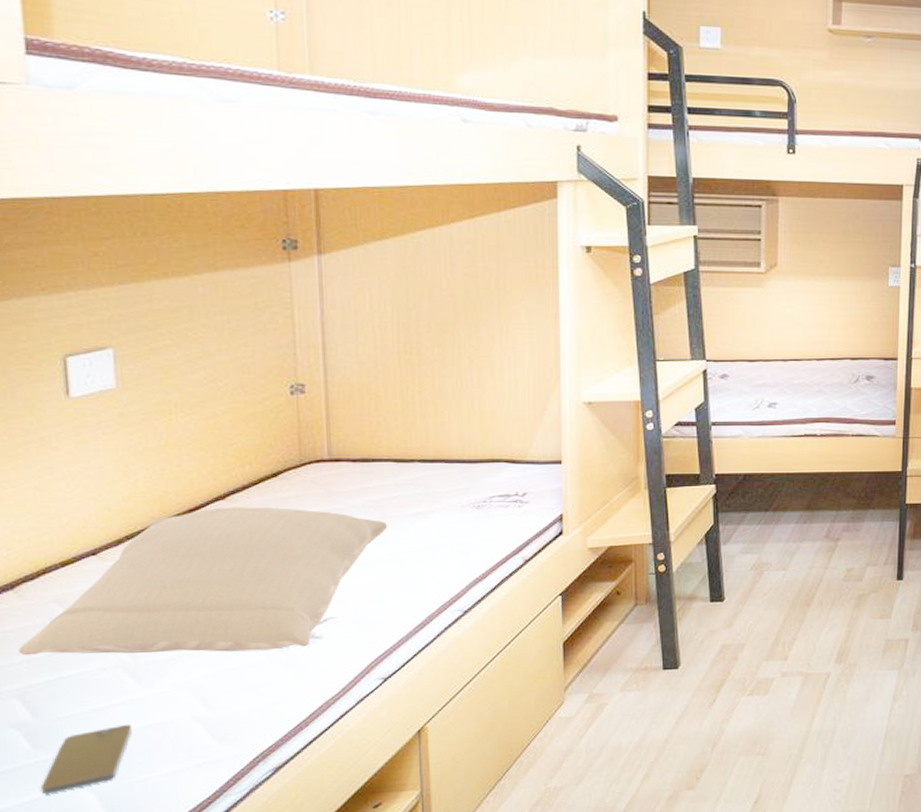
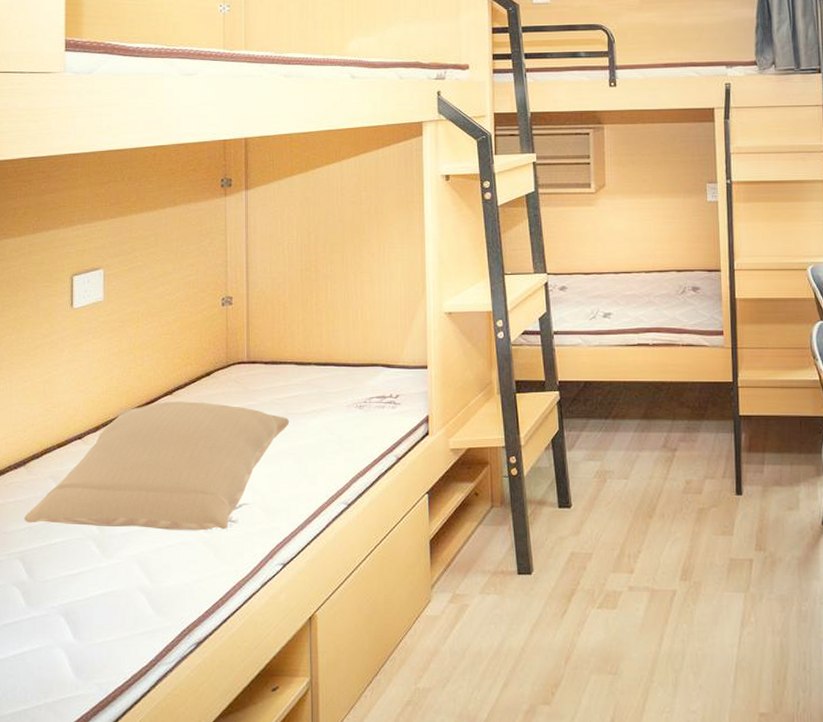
smartphone: present [42,724,133,794] -> none [30,590,96,648]

